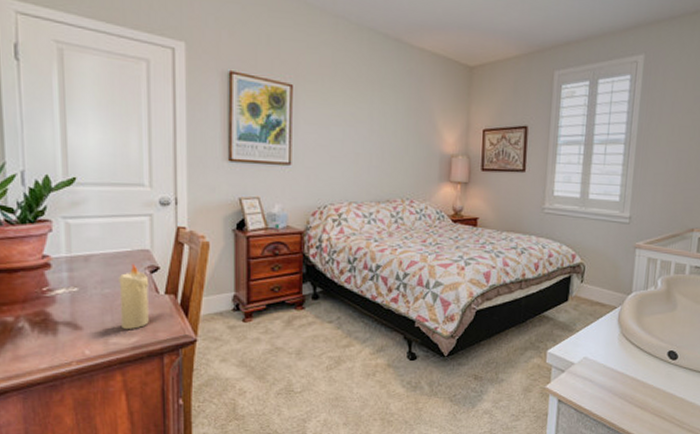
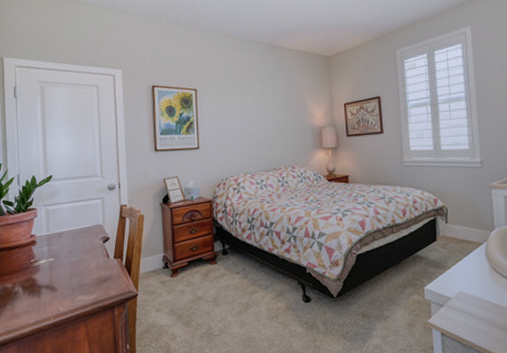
candle: present [119,263,149,329] -> none [81,236,103,288]

